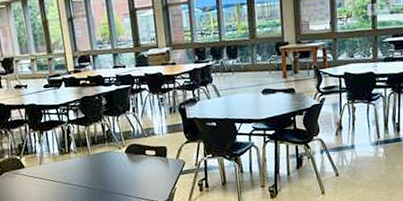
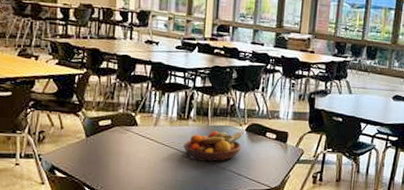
fruit bowl: none [70,154,125,190] -> present [183,131,244,162]

